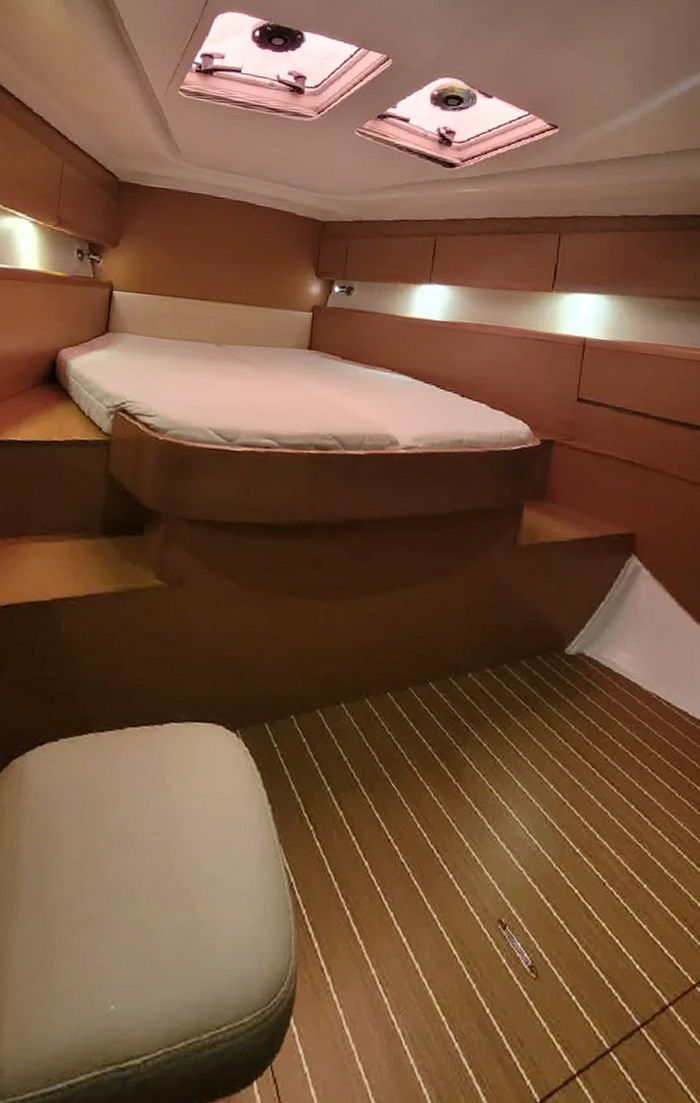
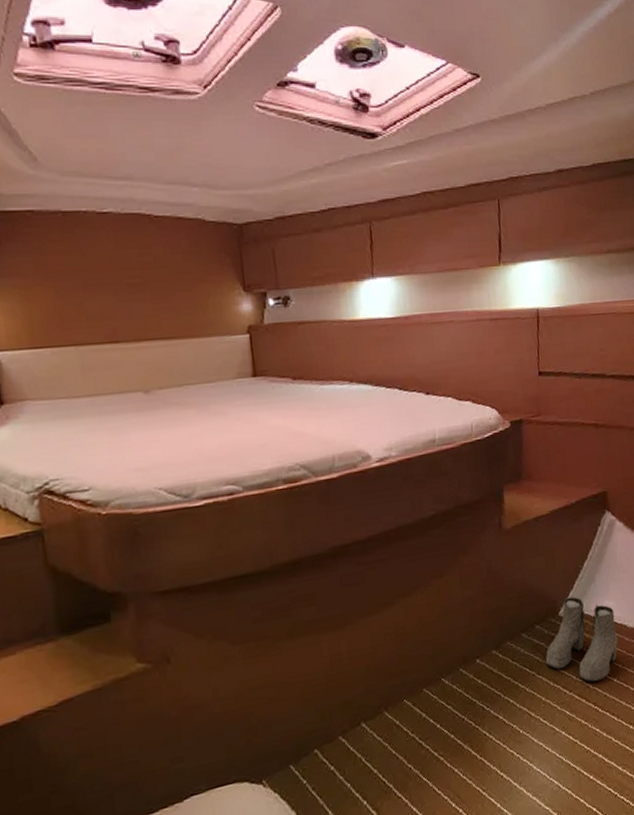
boots: none [542,636,629,741] -> present [545,596,619,682]

